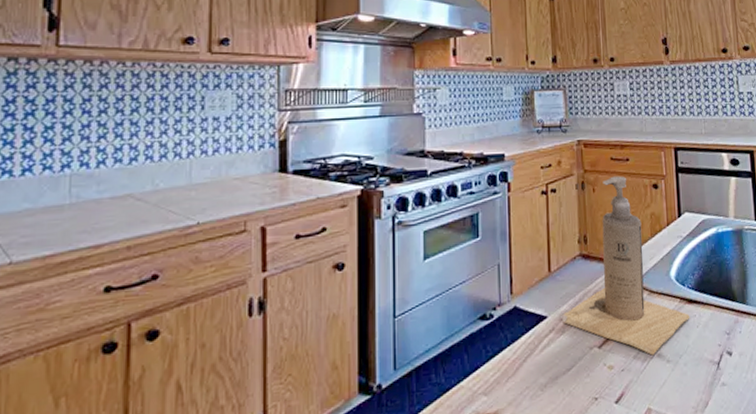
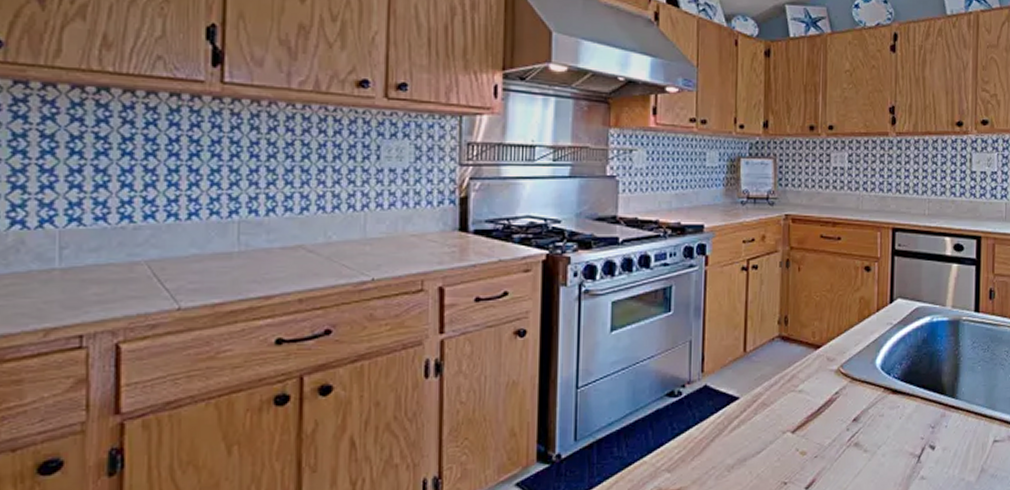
soap dispenser: present [562,176,690,355] -> none [755,255,893,444]

